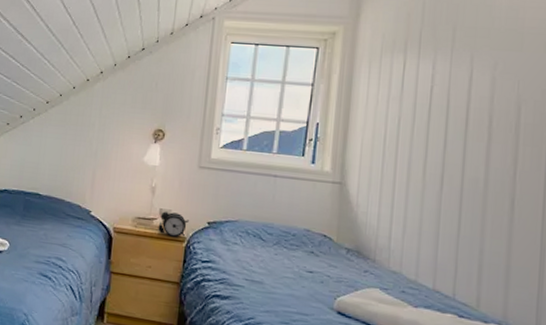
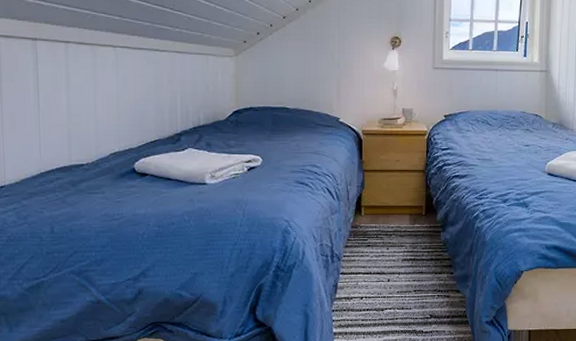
alarm clock: present [158,211,189,237] -> none [402,111,428,132]

